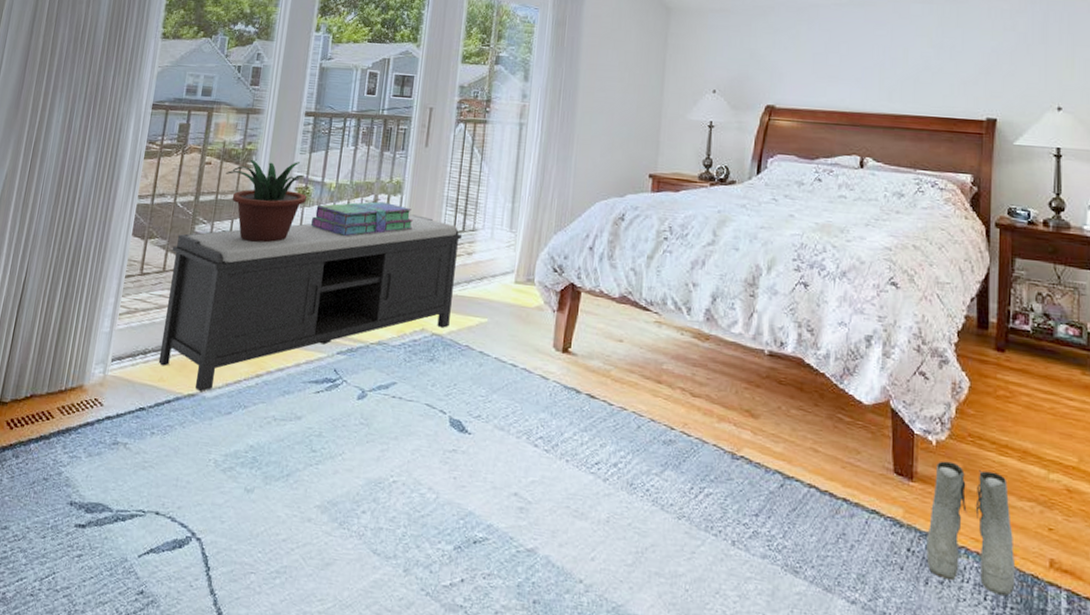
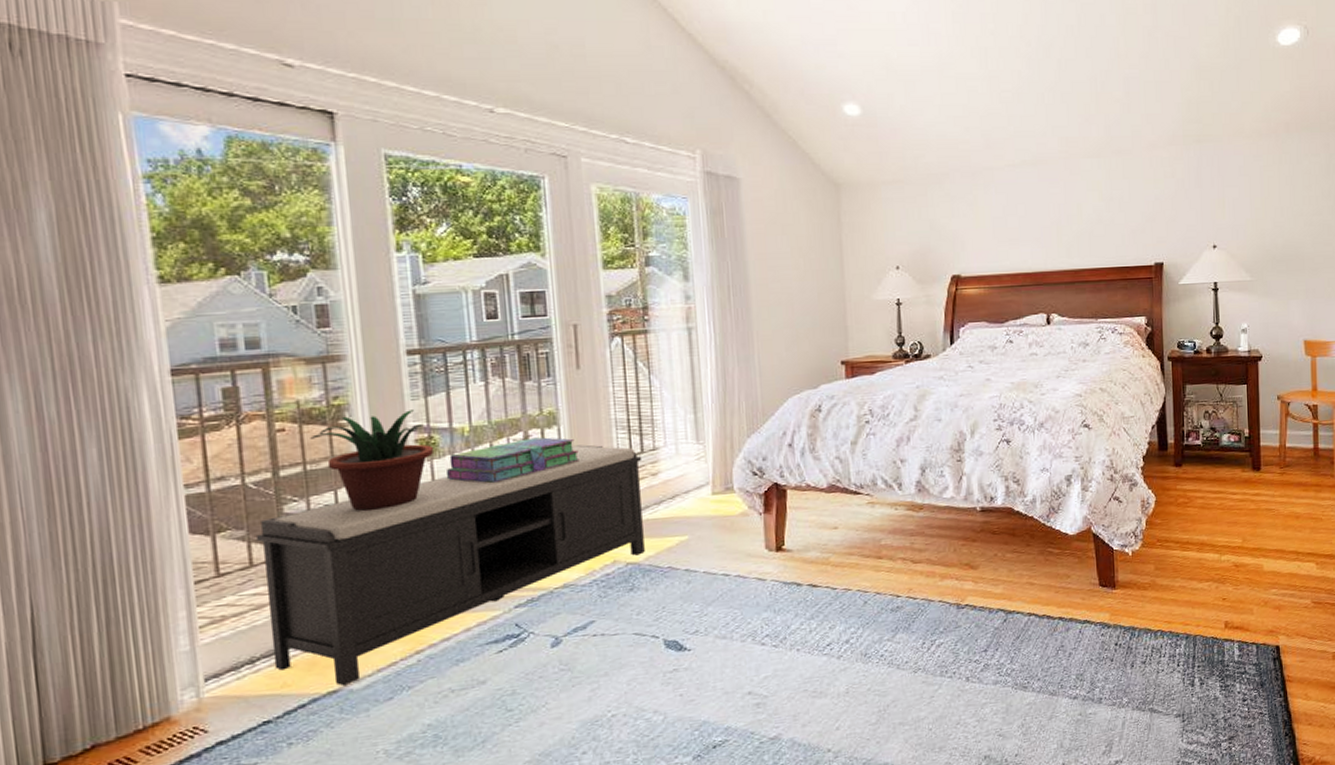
boots: present [926,461,1015,597] -> none [1130,565,1200,660]

